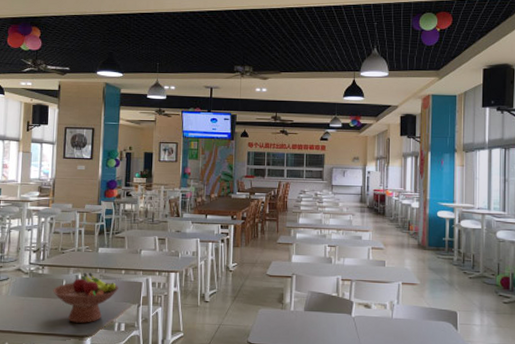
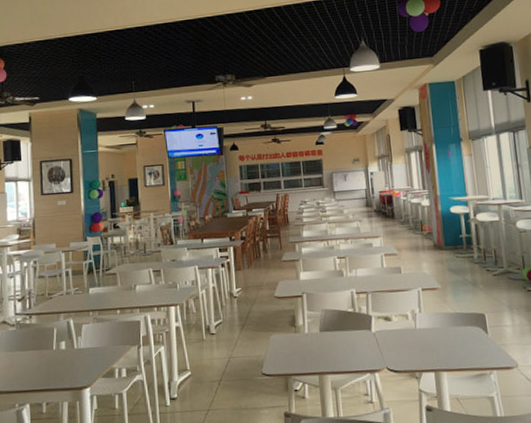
fruit bowl: present [53,272,119,323] -> none [43,316,115,374]

